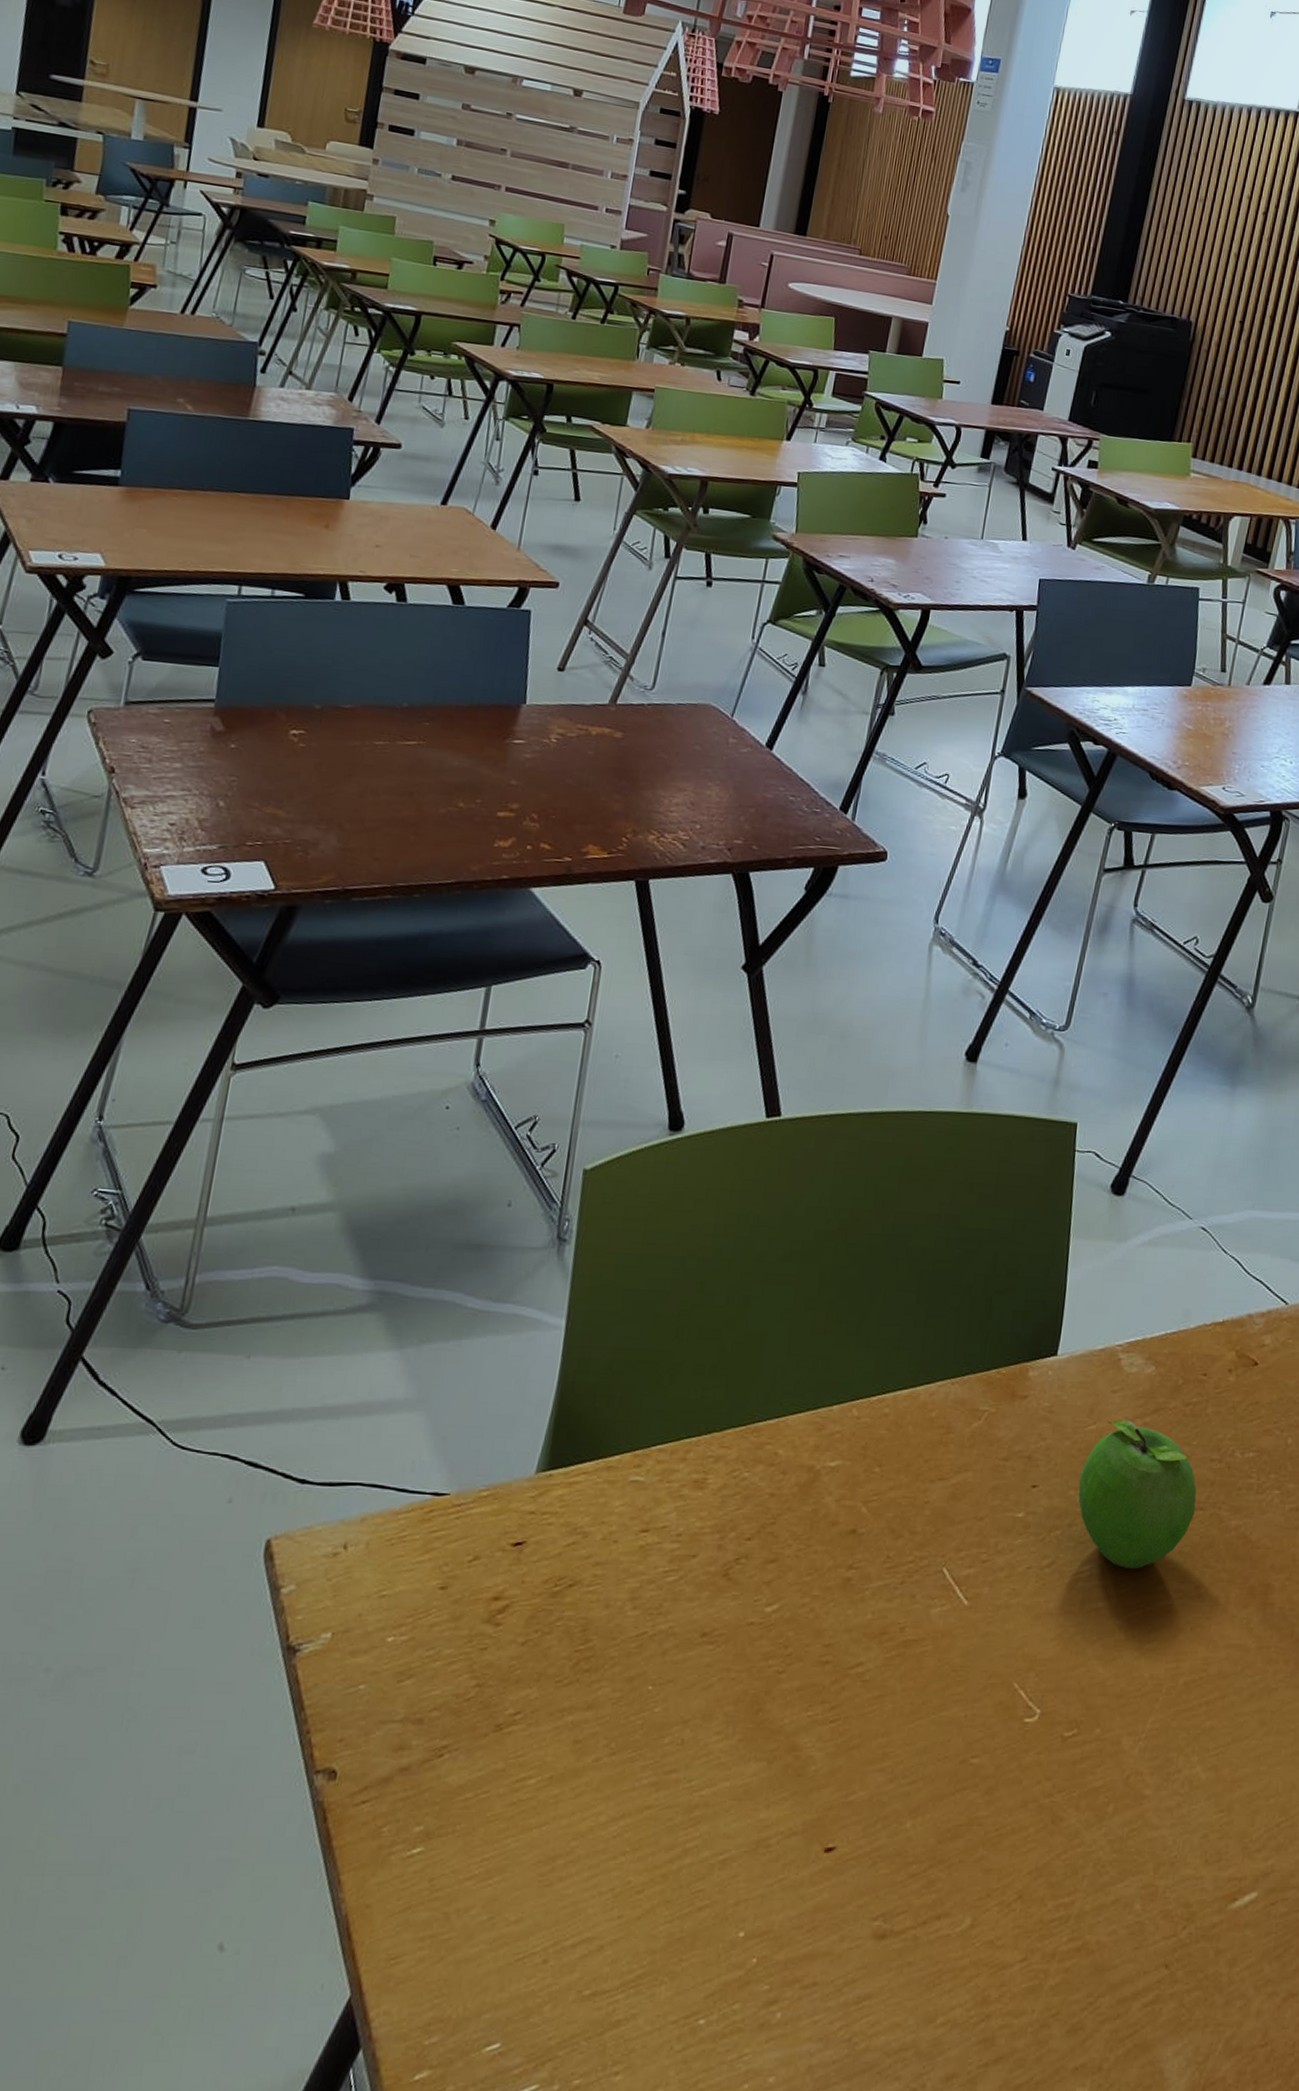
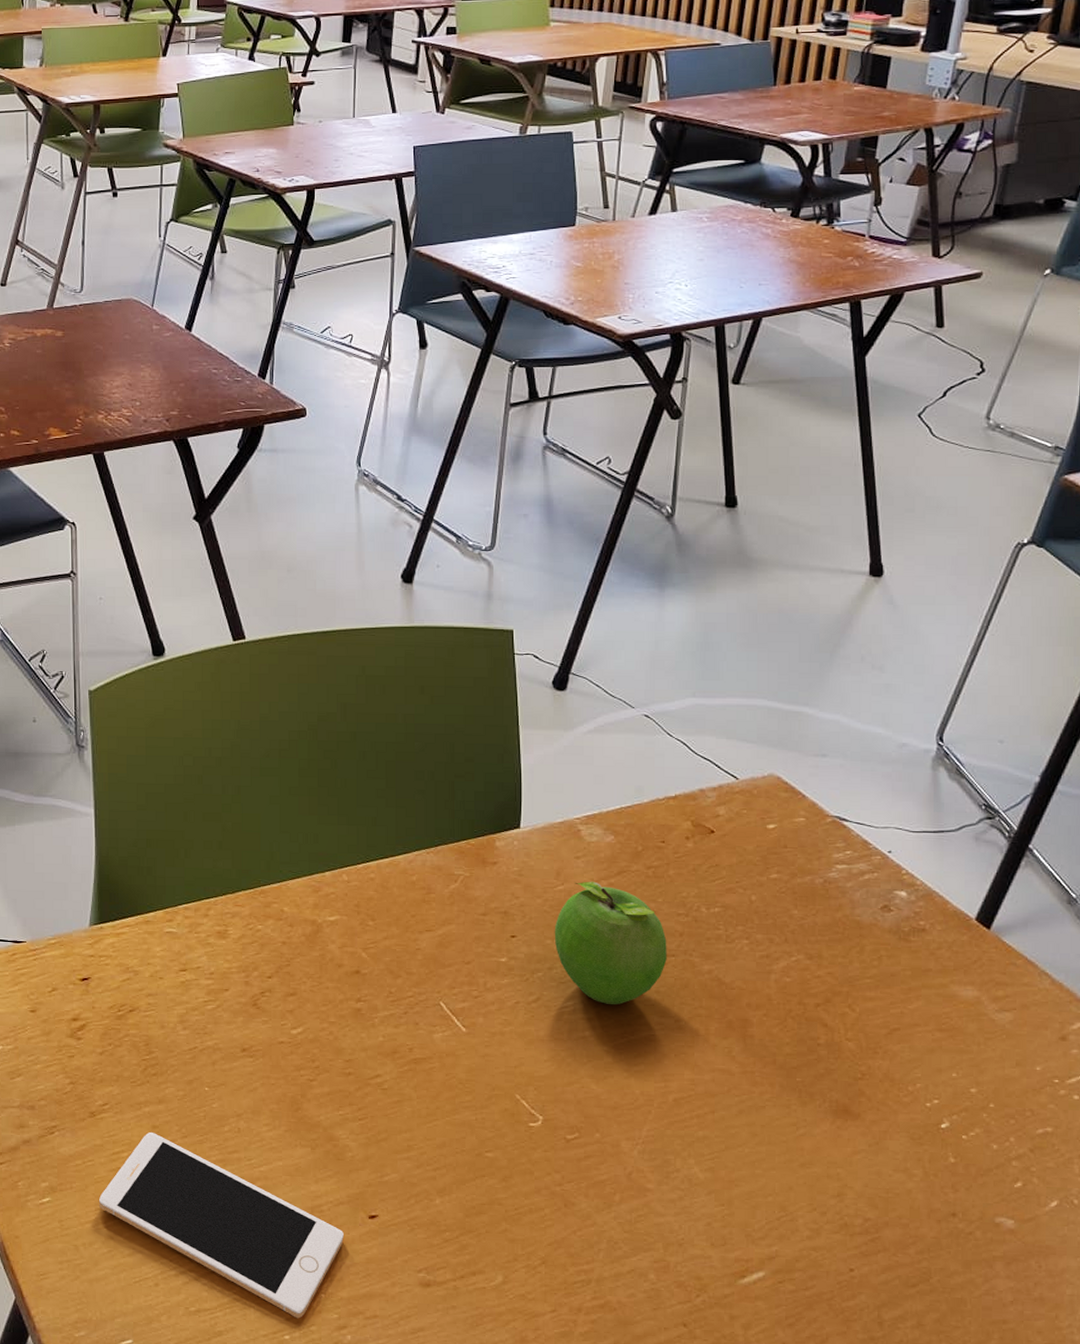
cell phone: none [487,1750,791,1995] -> present [99,1132,344,1319]

